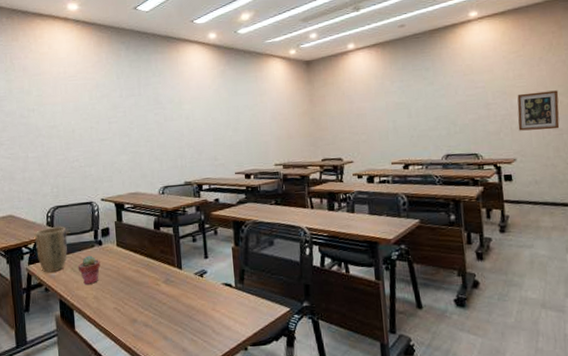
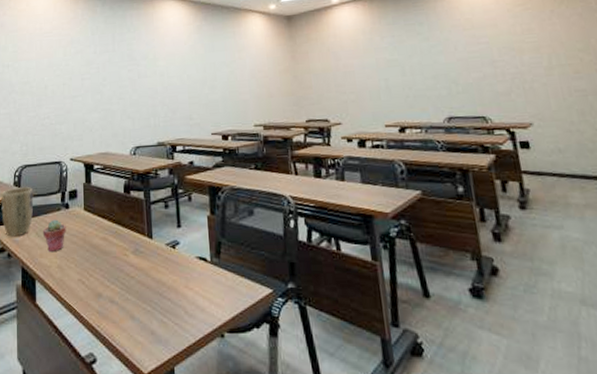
wall art: present [517,90,560,131] -> none [528,46,583,92]

